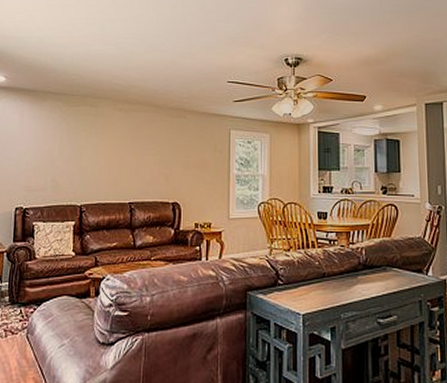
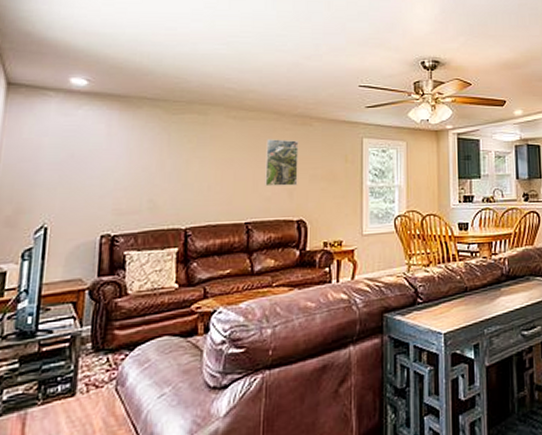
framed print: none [145,129,174,171] -> present [265,139,299,187]

